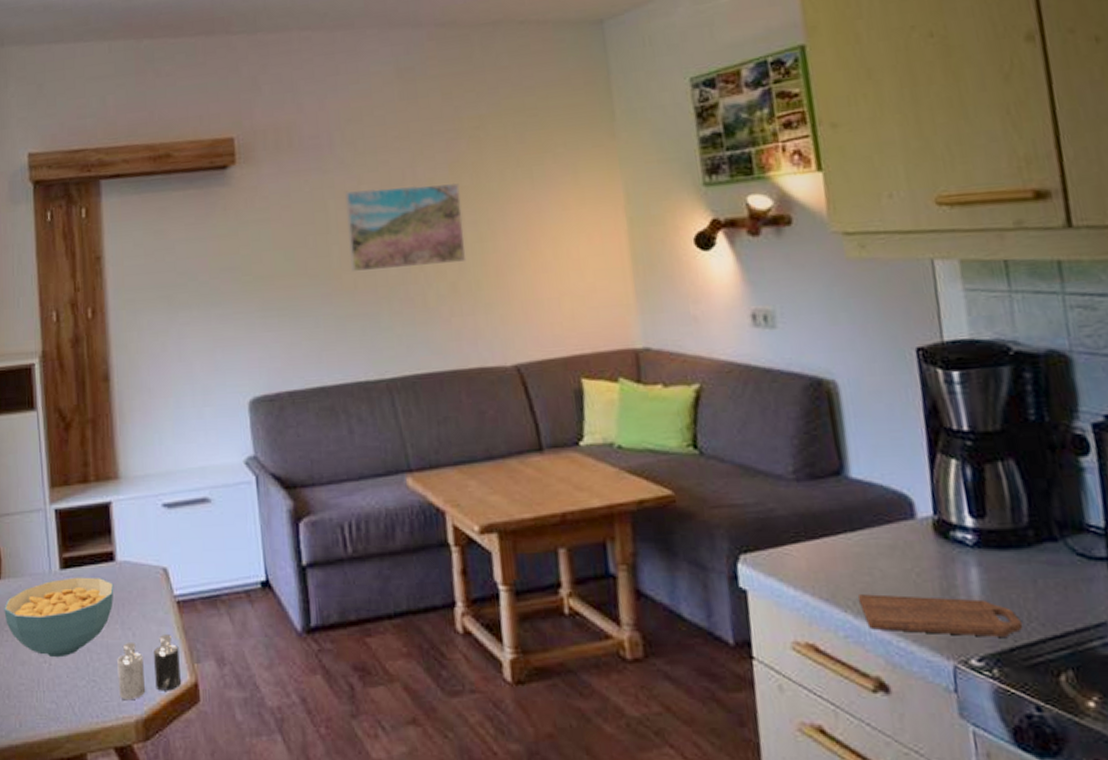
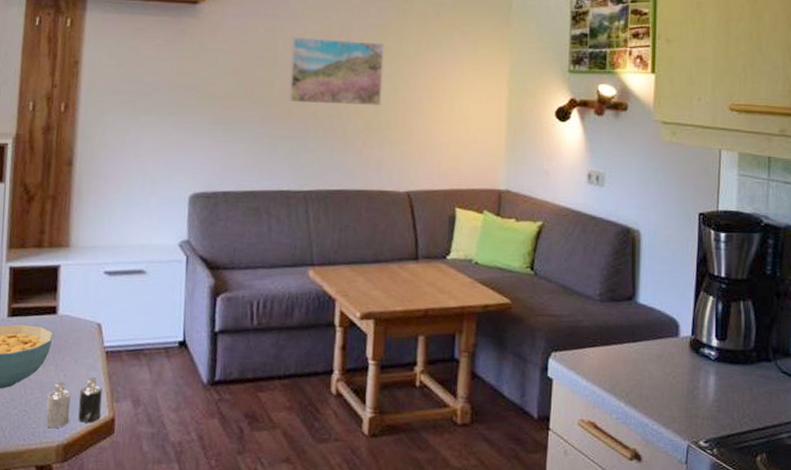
cutting board: present [857,594,1023,637] -> none [630,389,739,427]

